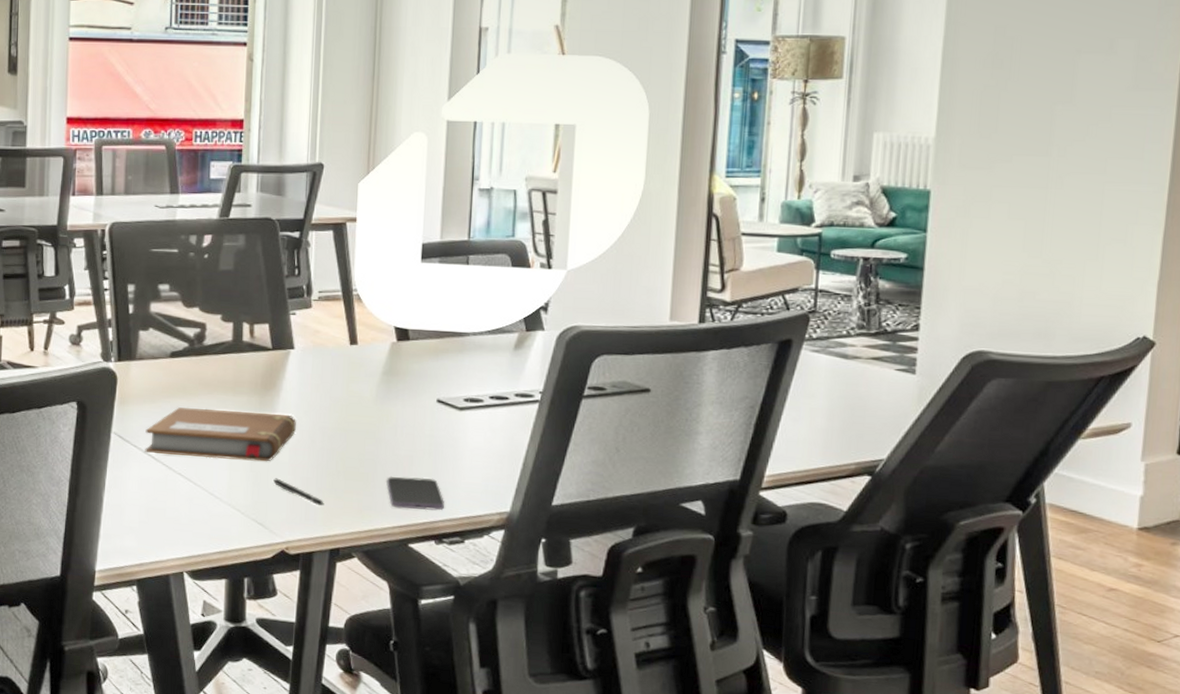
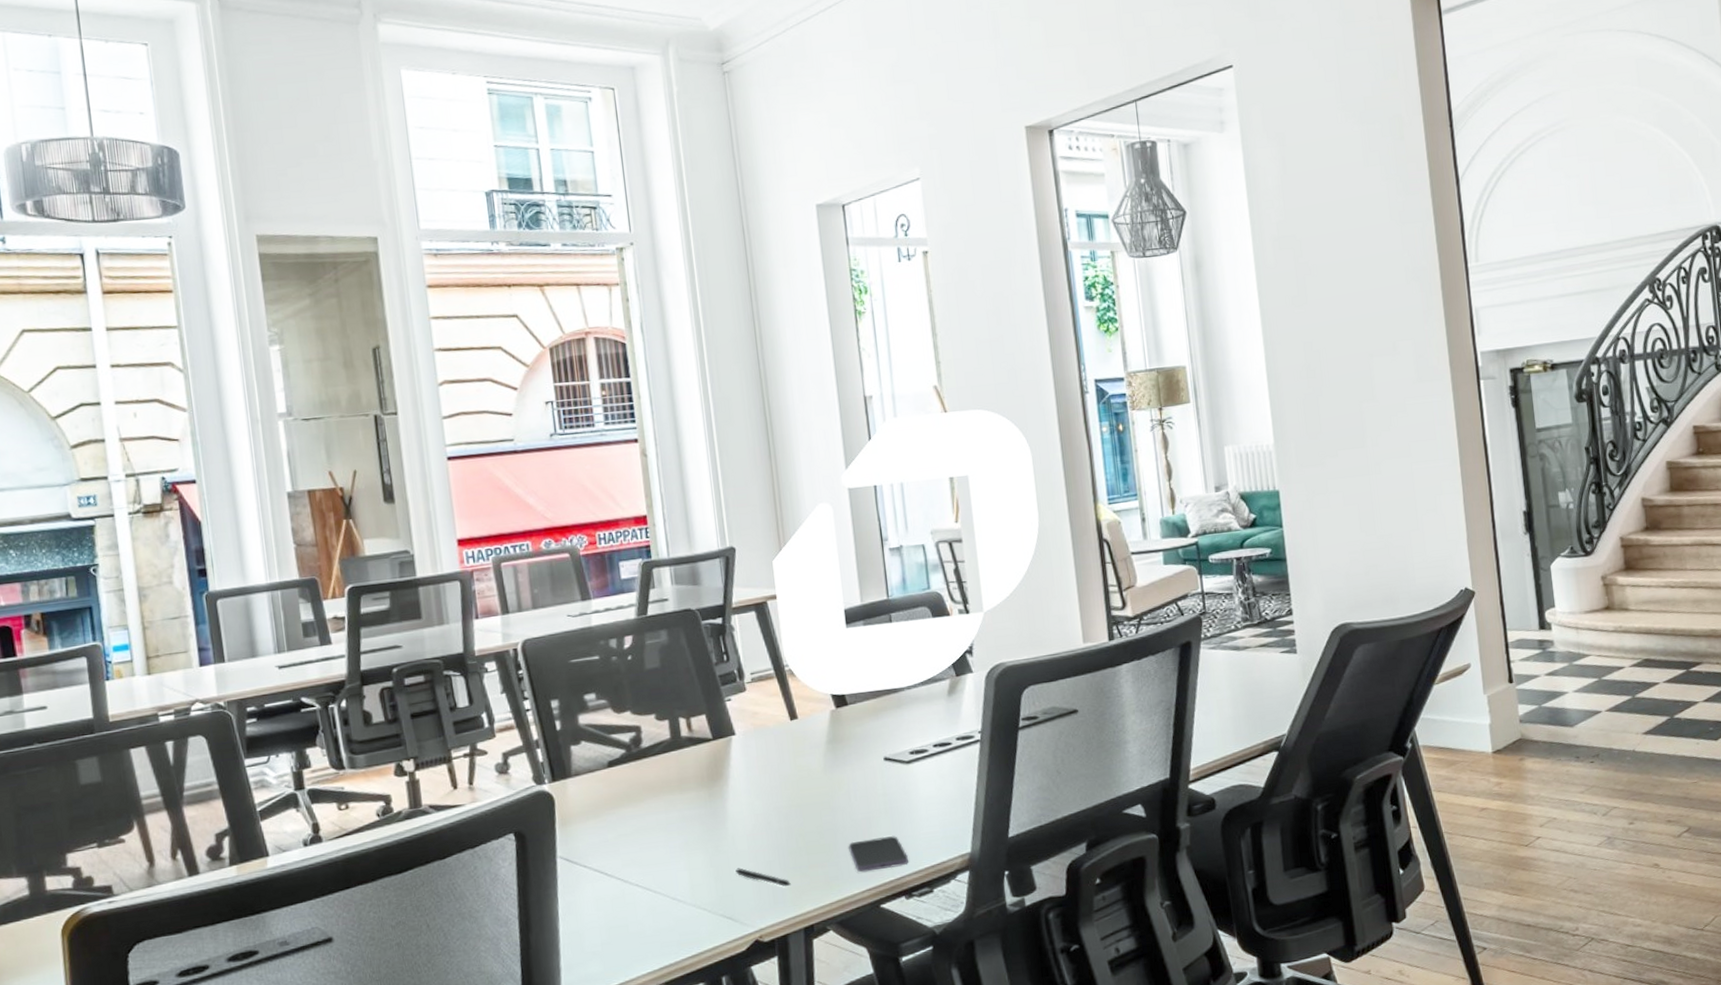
notebook: present [145,407,296,462] -> none [593,801,750,870]

